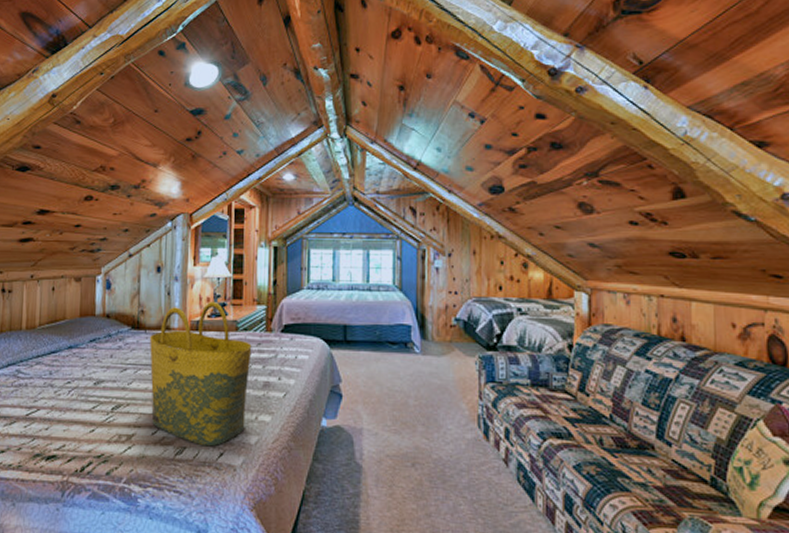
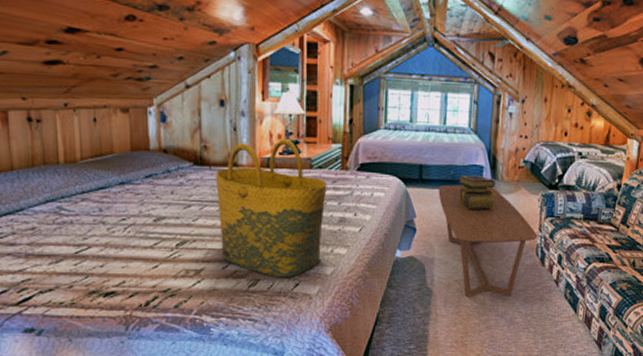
coffee table: none [364,346,479,477] -> present [438,184,538,298]
stack of books: none [385,336,427,374] -> present [459,175,496,210]

